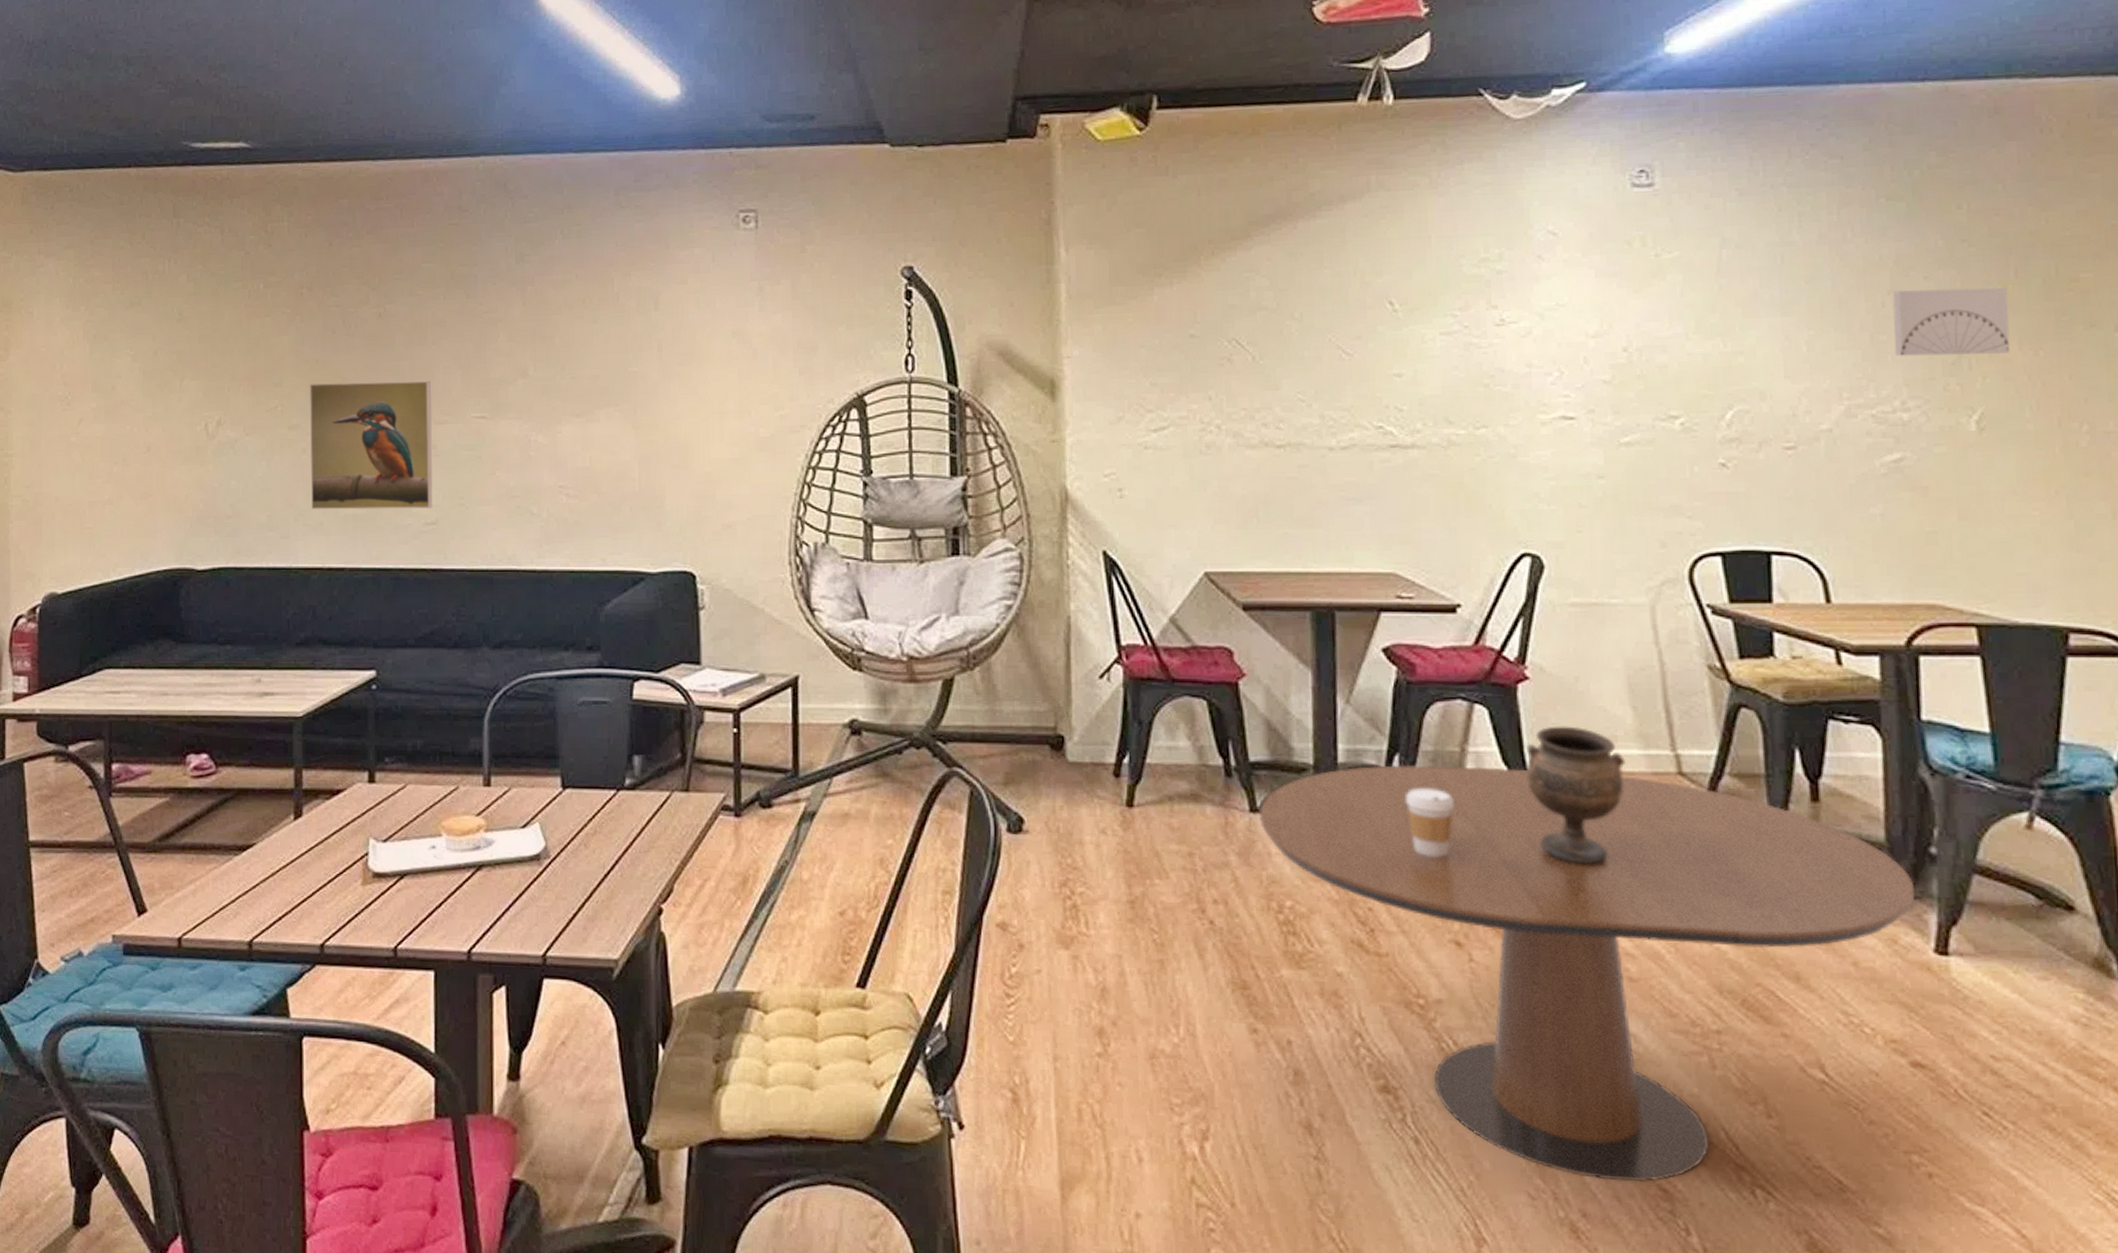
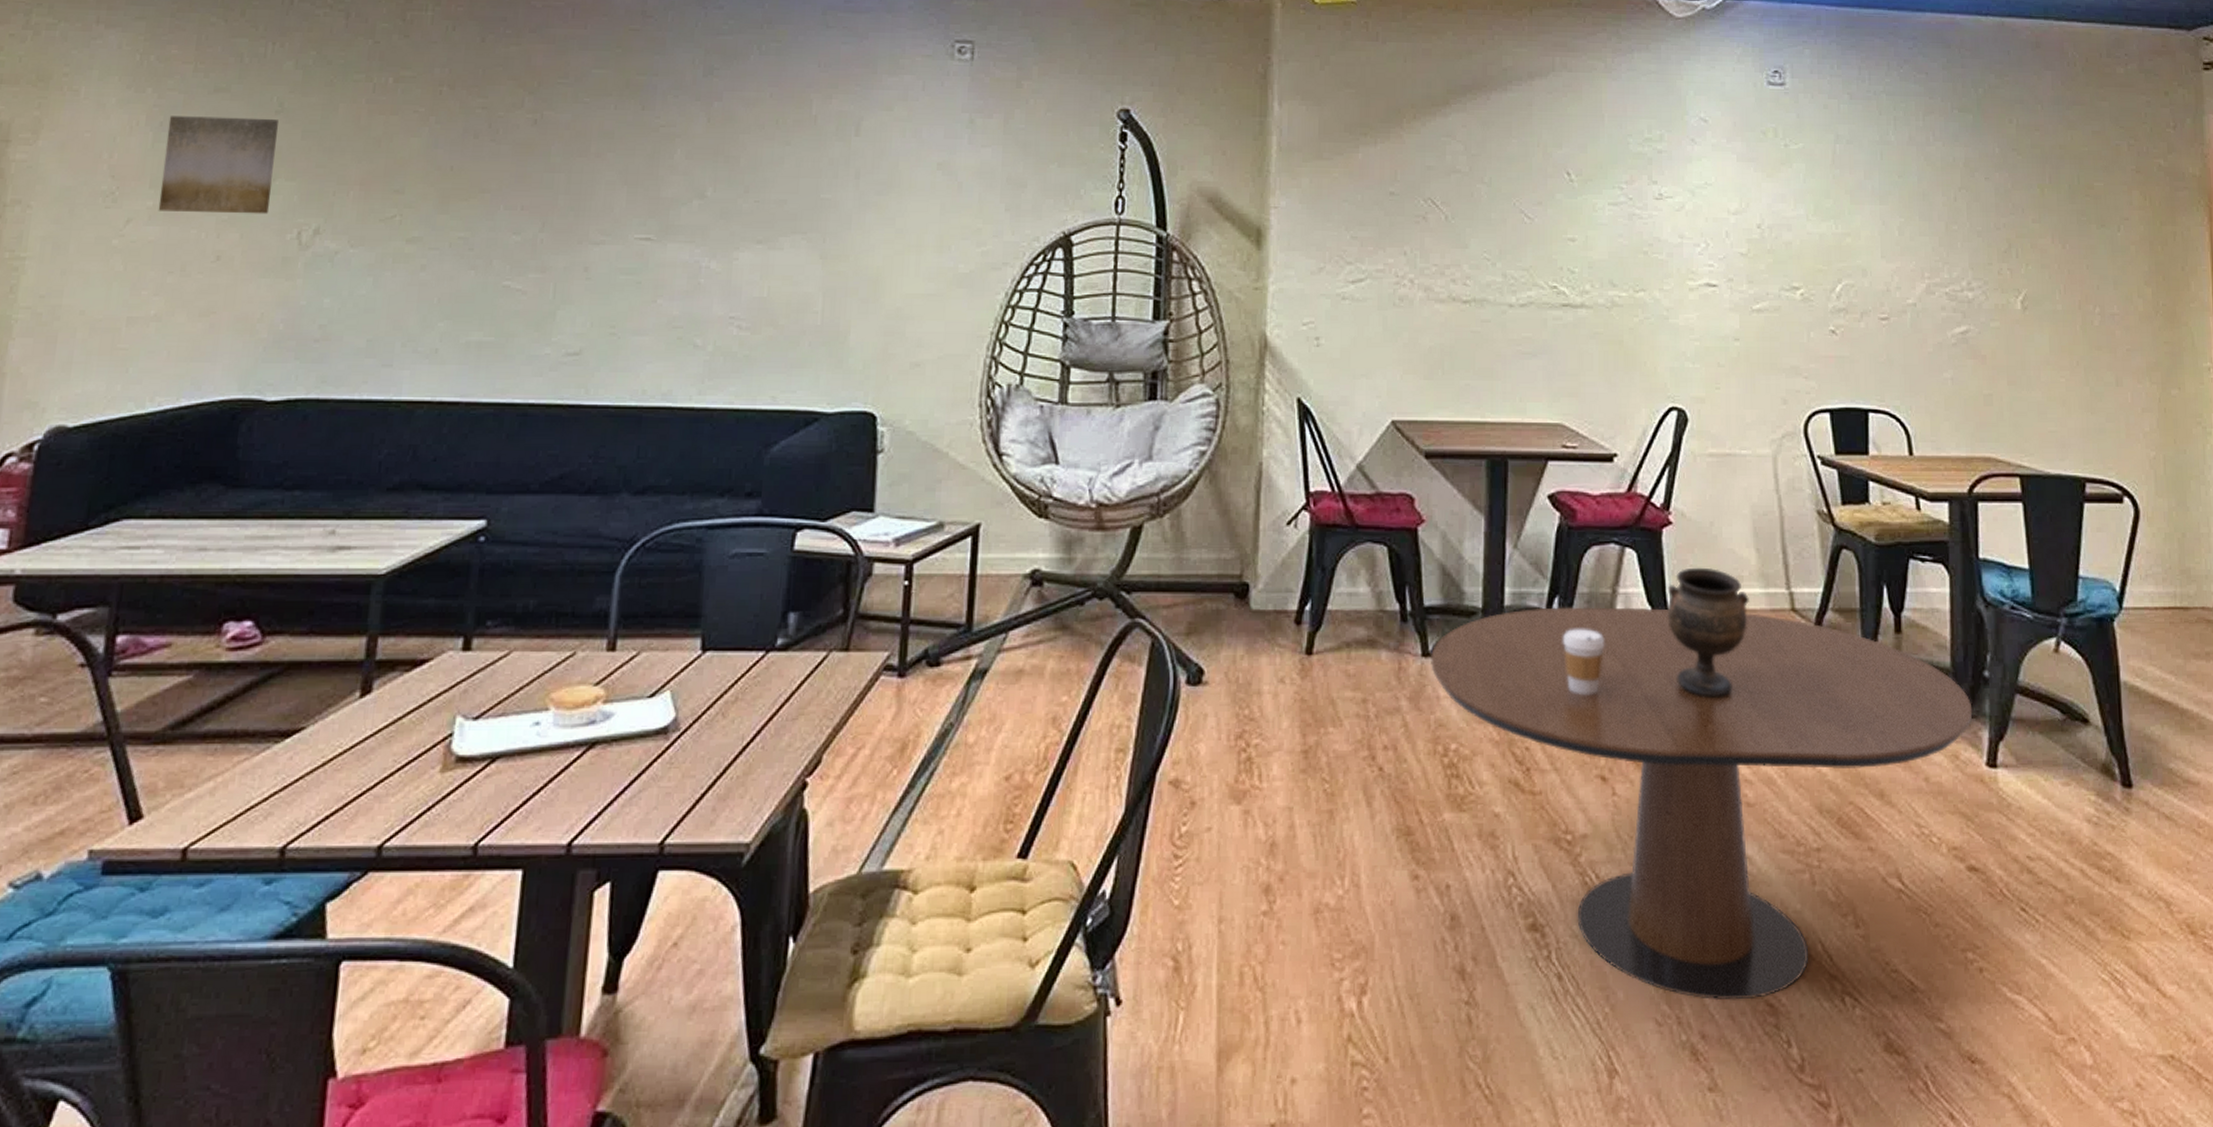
wall art: none [100,326,181,411] -> present [158,116,278,214]
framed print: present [310,381,433,510] -> none [425,193,590,337]
wall art: present [1892,287,2010,356] -> none [1962,188,2046,245]

